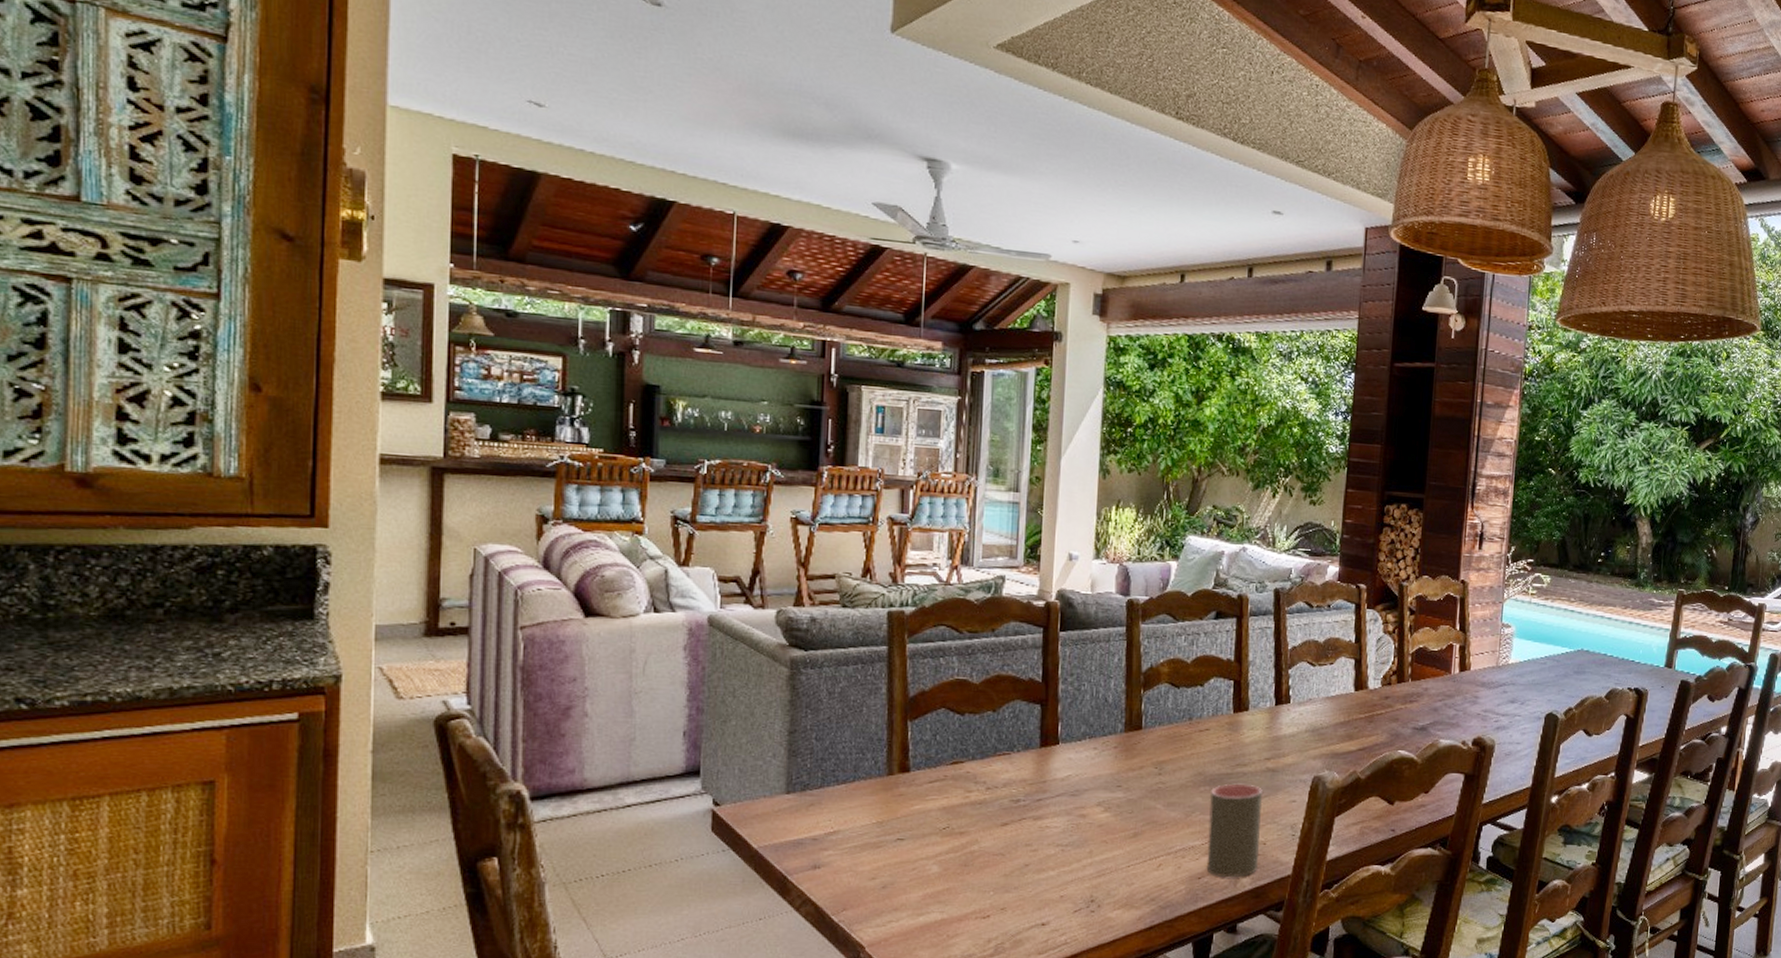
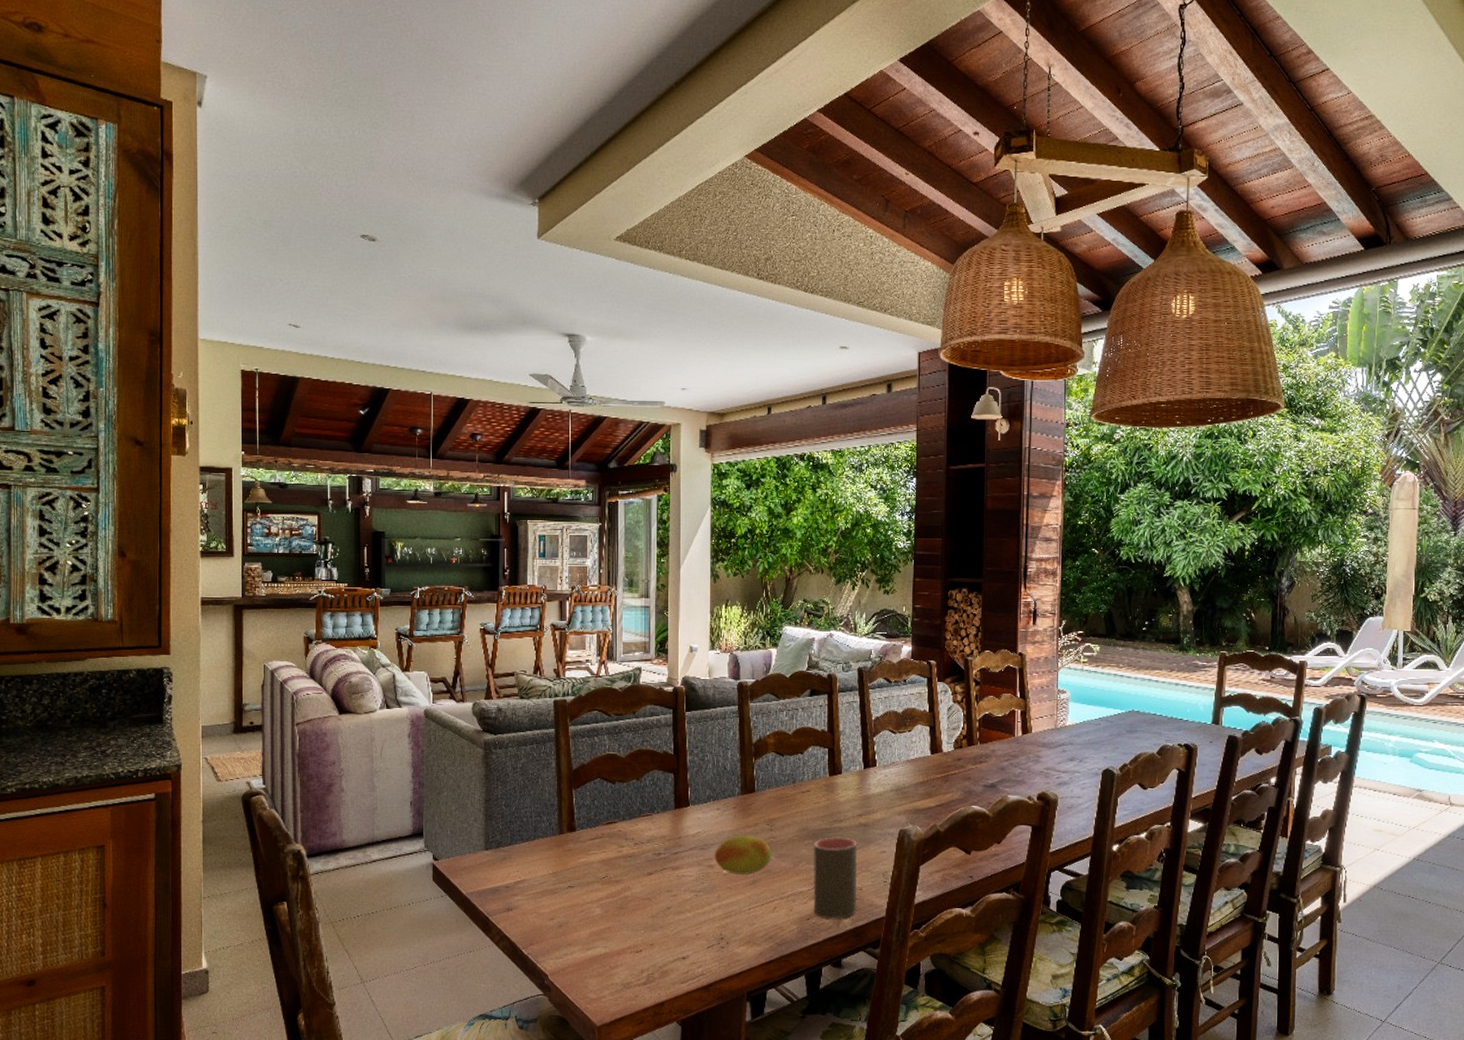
fruit: none [1087,779,1159,826] -> present [714,834,771,875]

